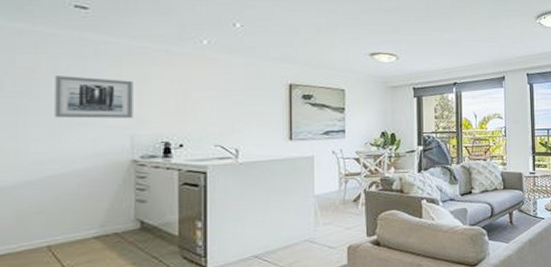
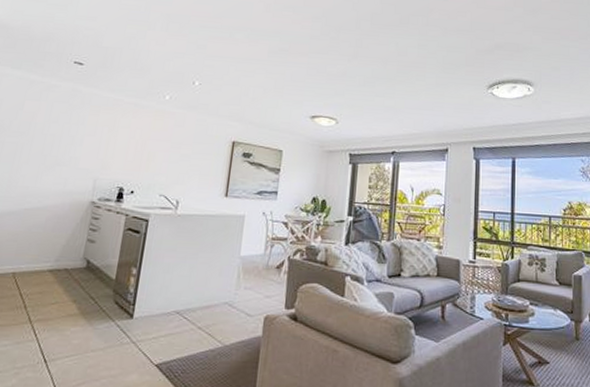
wall art: present [54,76,133,119] -> none [41,120,105,162]

